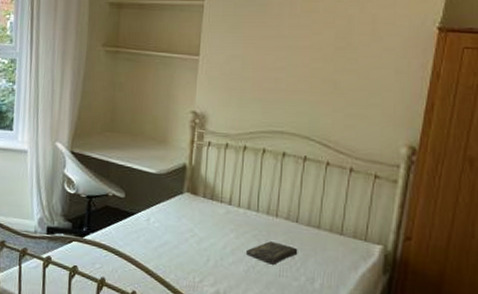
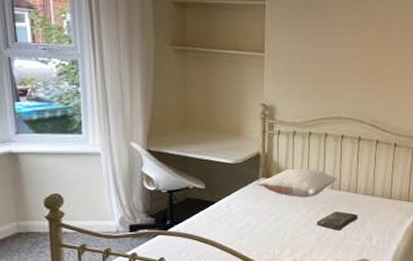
pillow: none [181,185,275,222] -> present [257,168,338,198]

